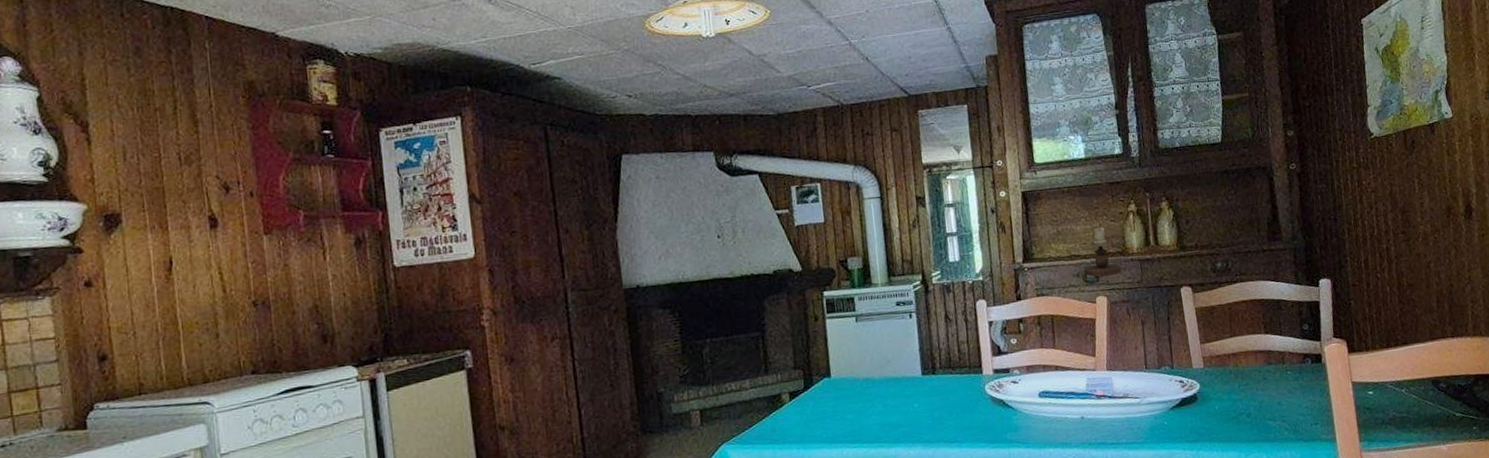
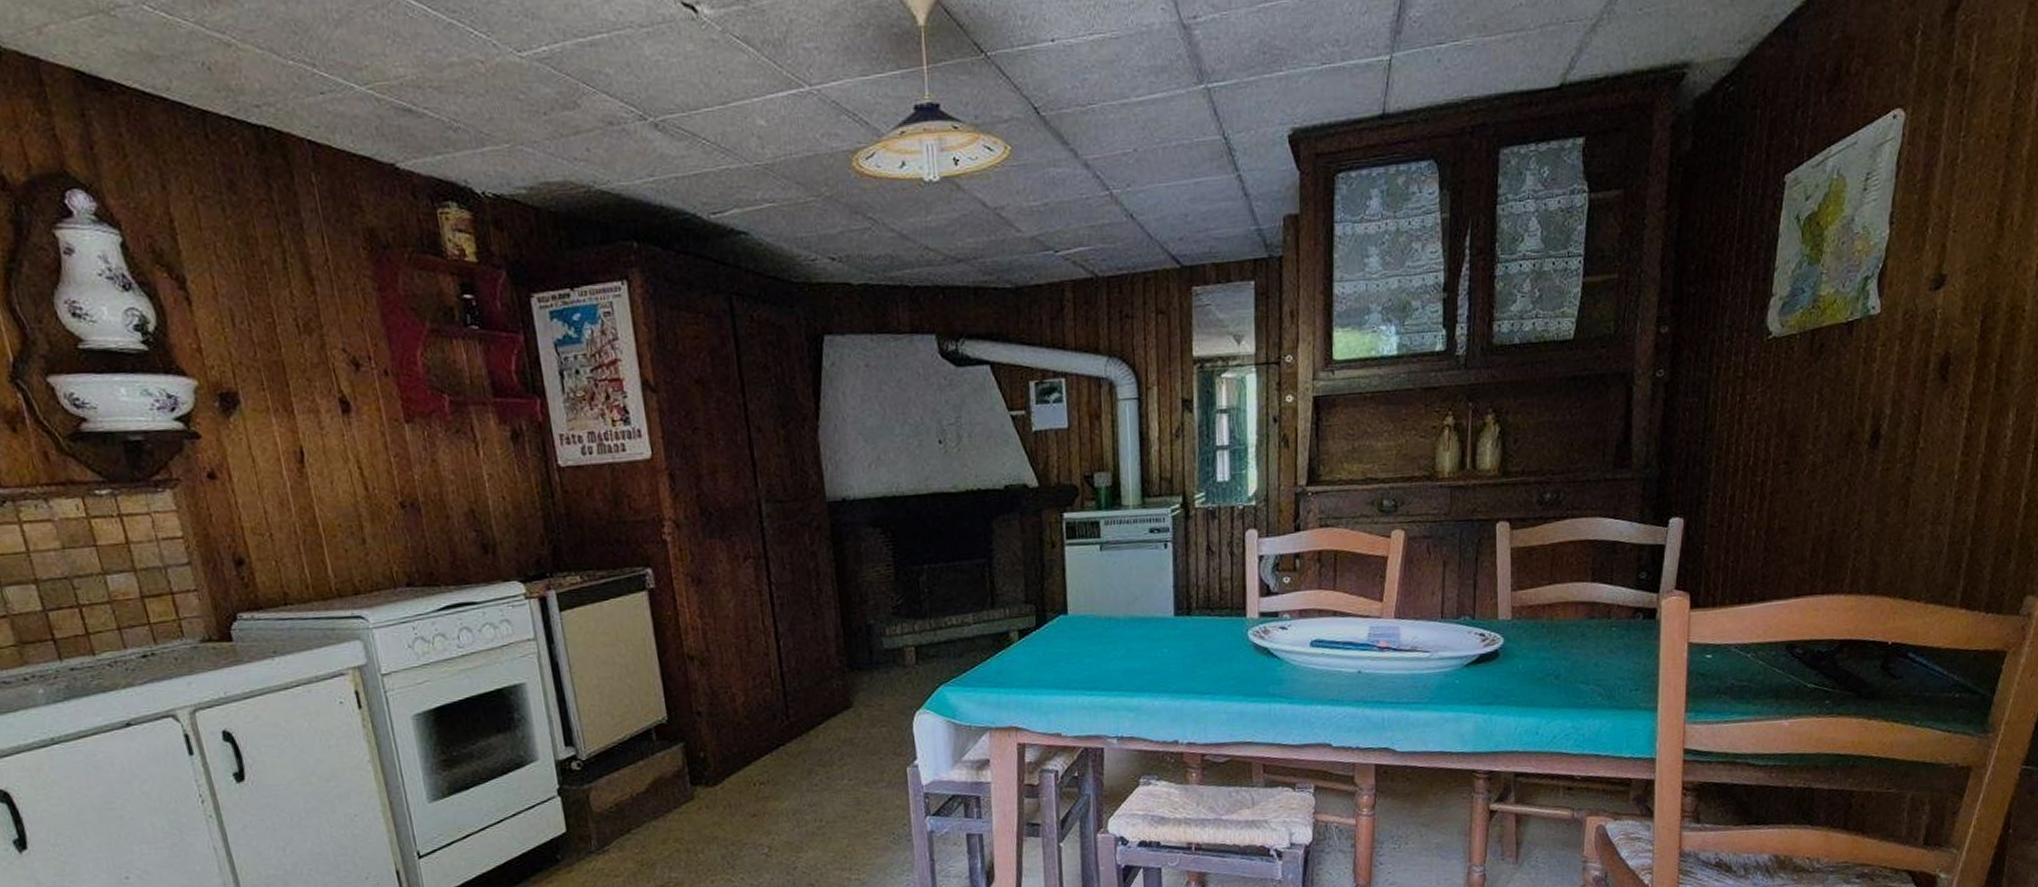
candlestick: present [1084,227,1122,277] -> none [1380,444,1427,506]

